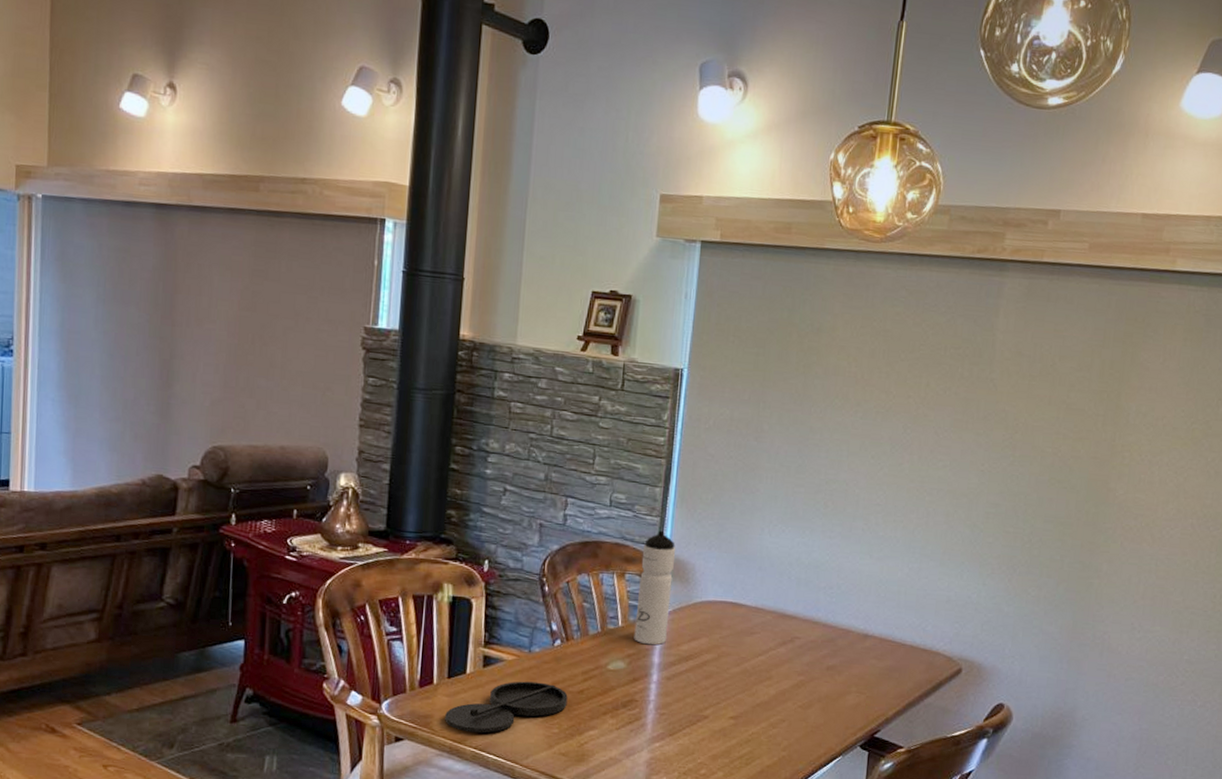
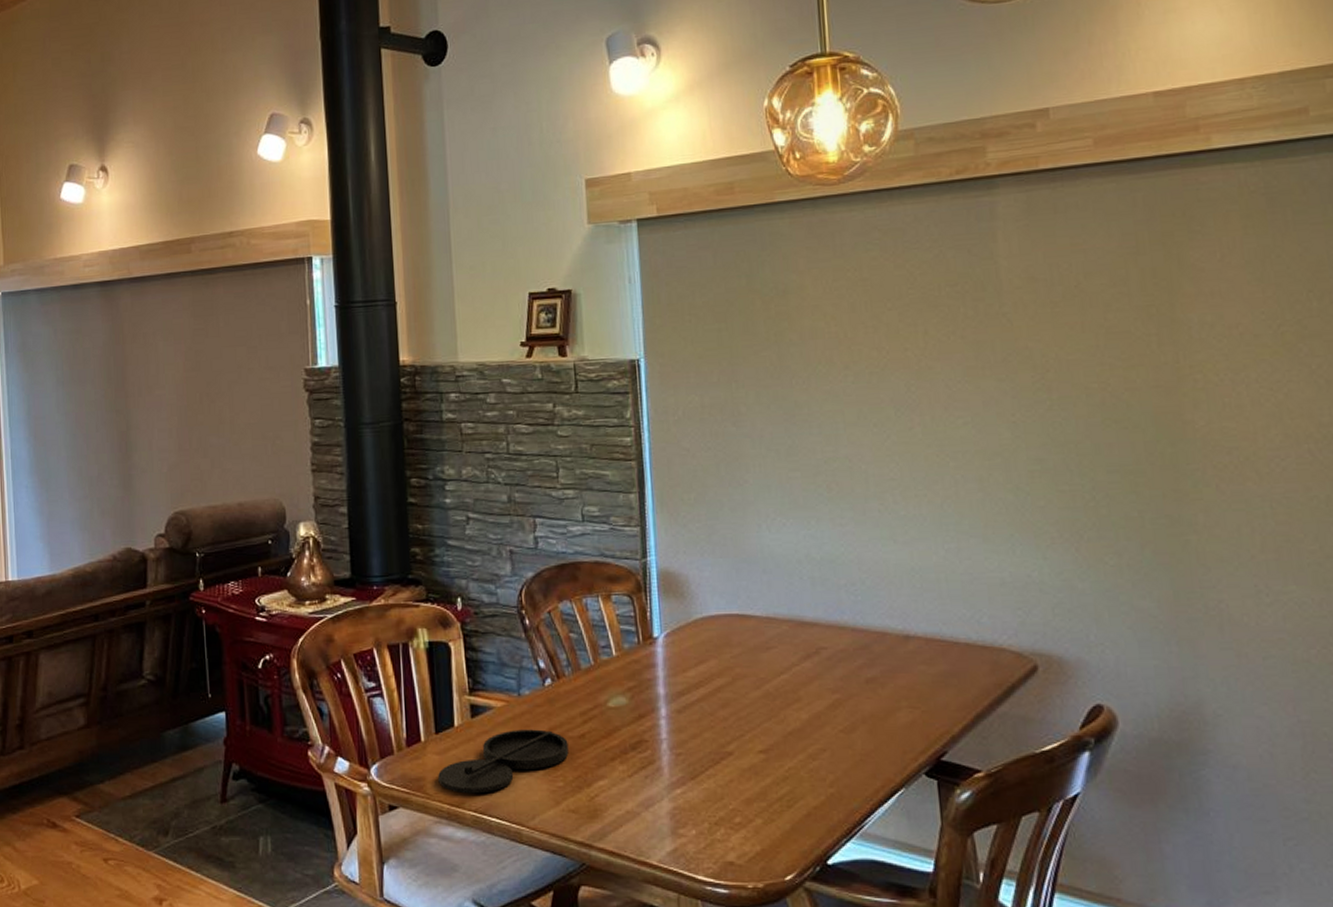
water bottle: present [634,530,676,645] -> none [626,541,669,674]

